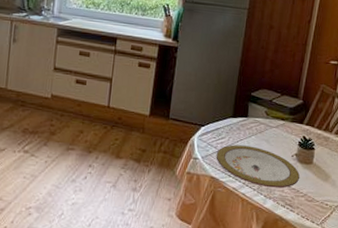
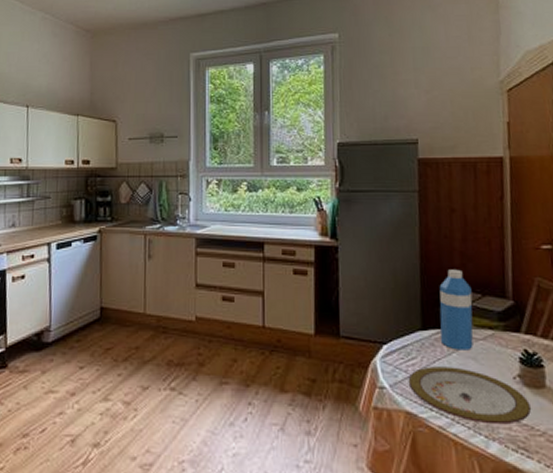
water bottle: none [244,73,275,135] -> present [439,269,474,350]

